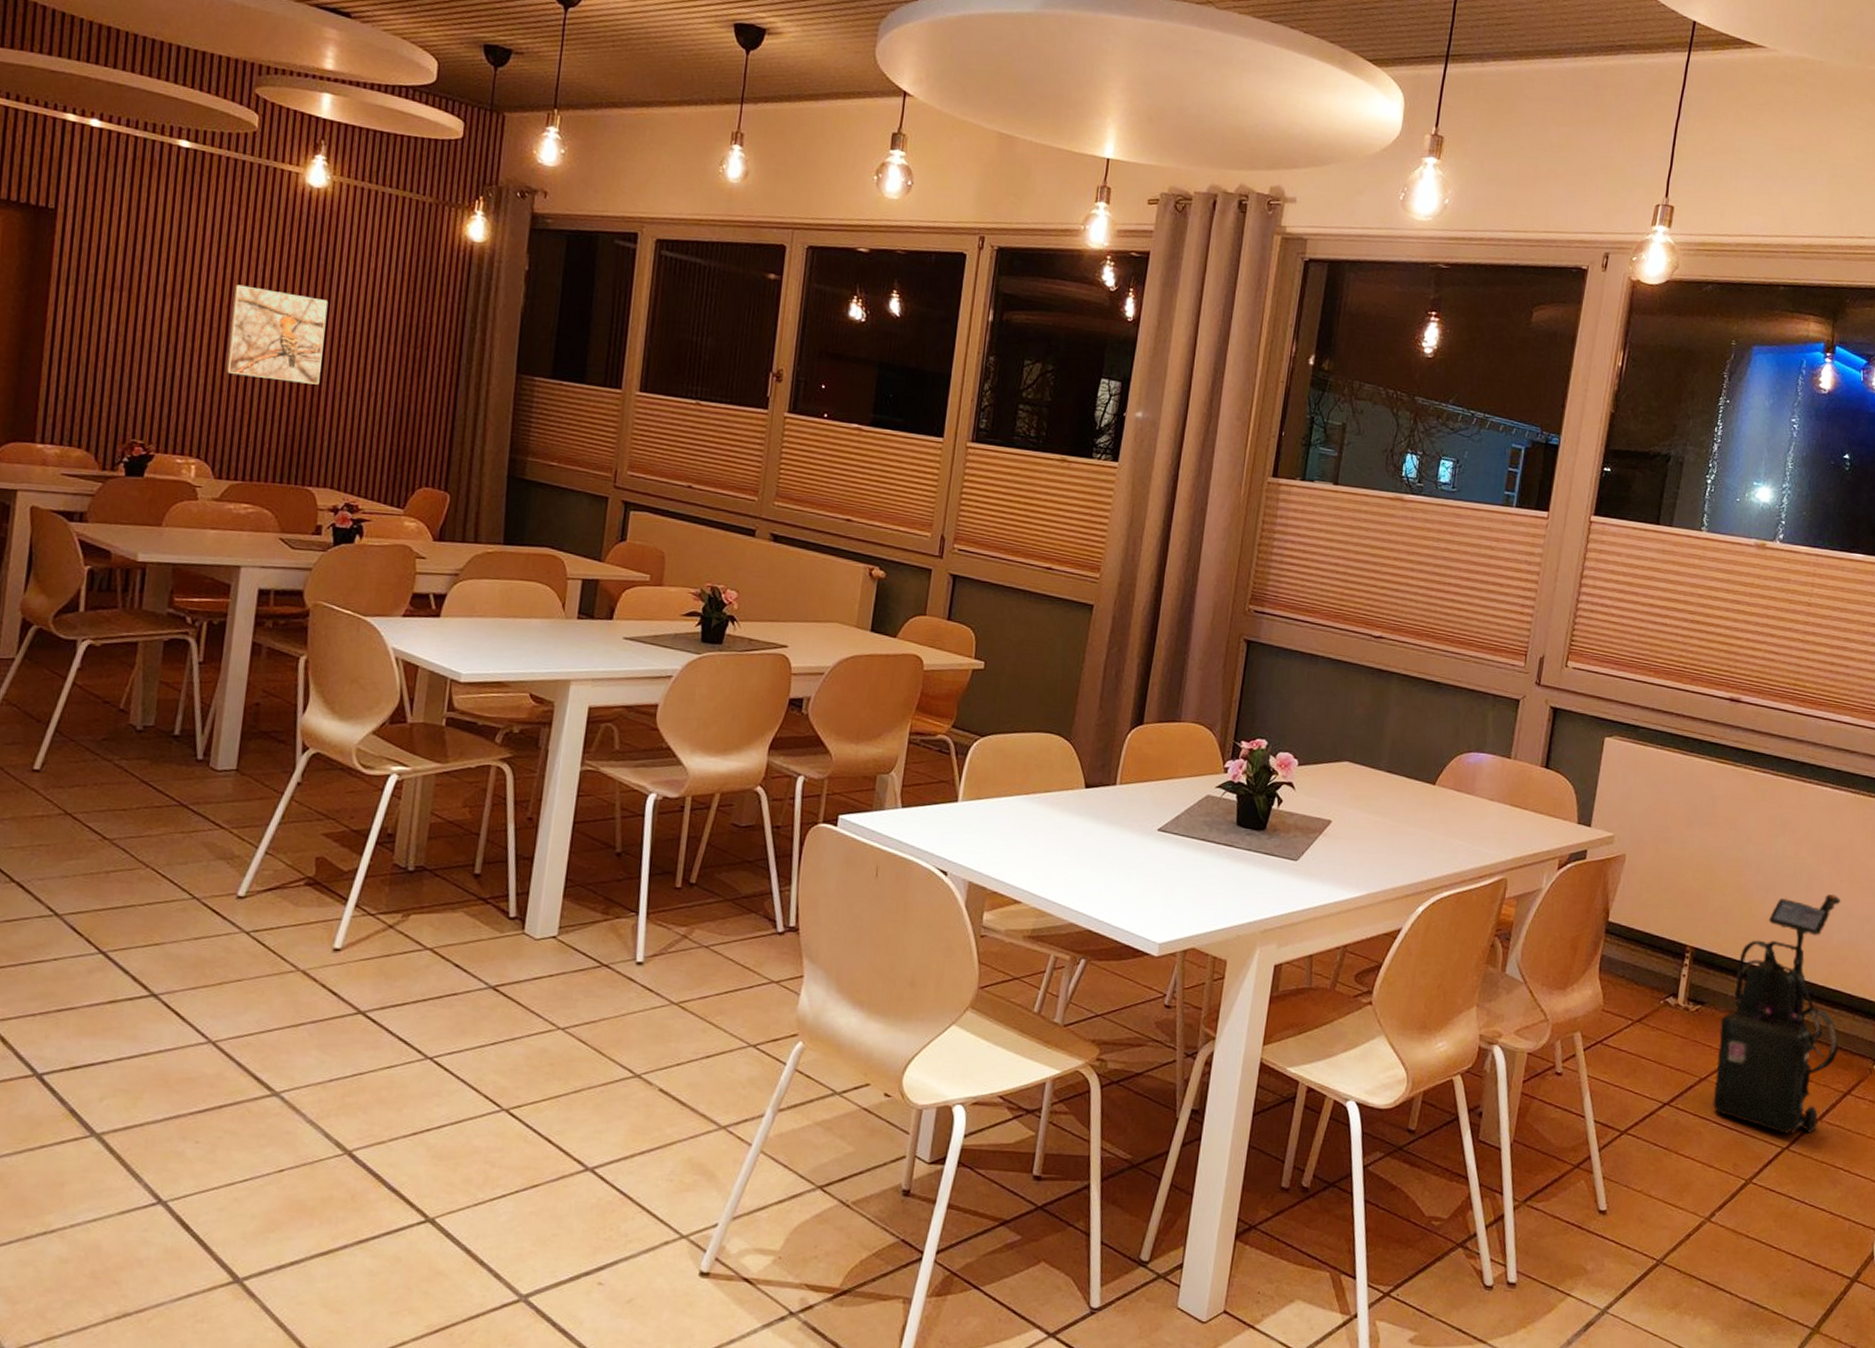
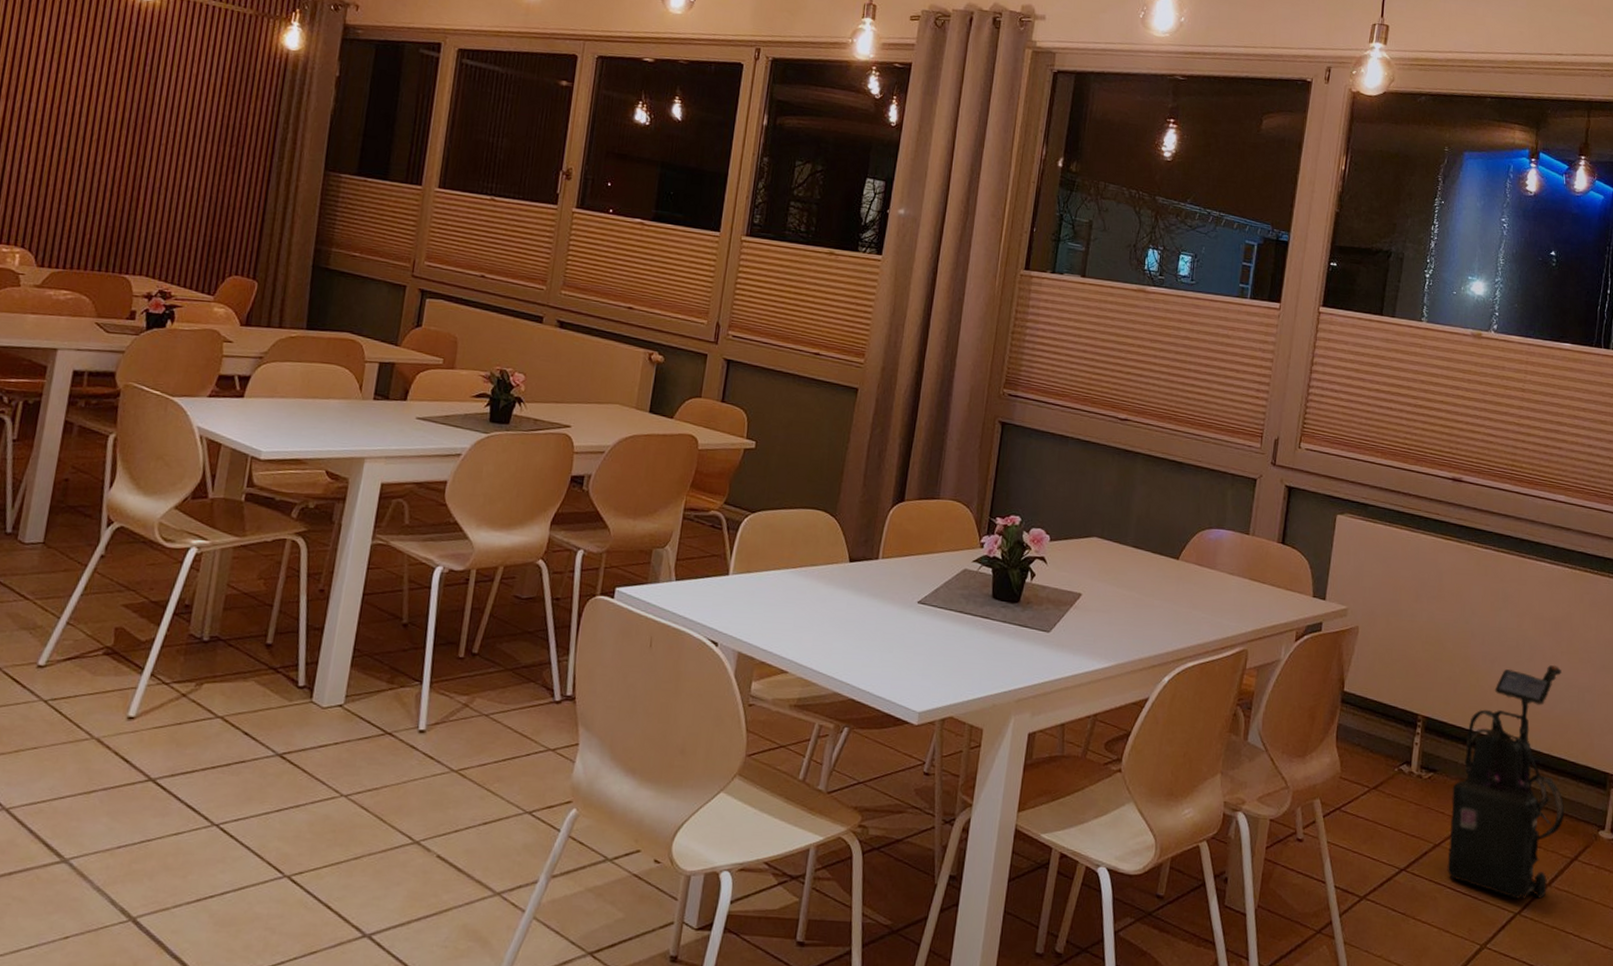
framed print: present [225,284,329,385] -> none [52,87,152,180]

